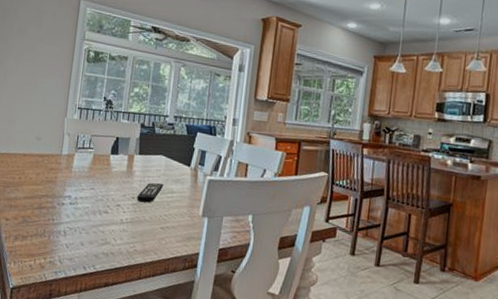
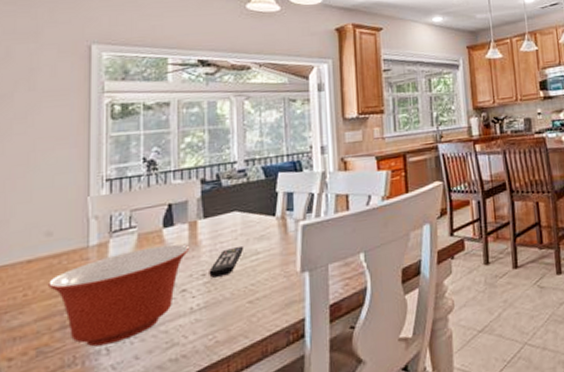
mixing bowl: none [33,165,127,229] -> present [47,244,190,347]

